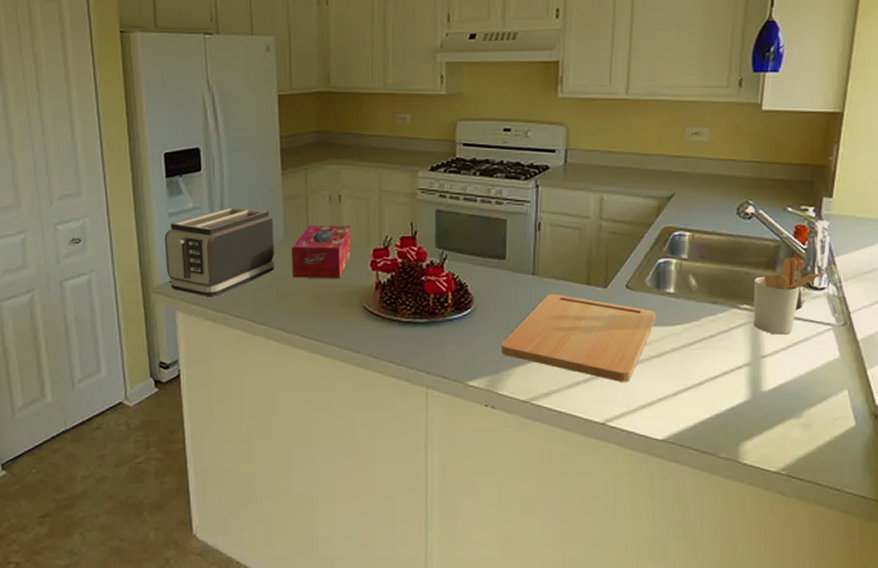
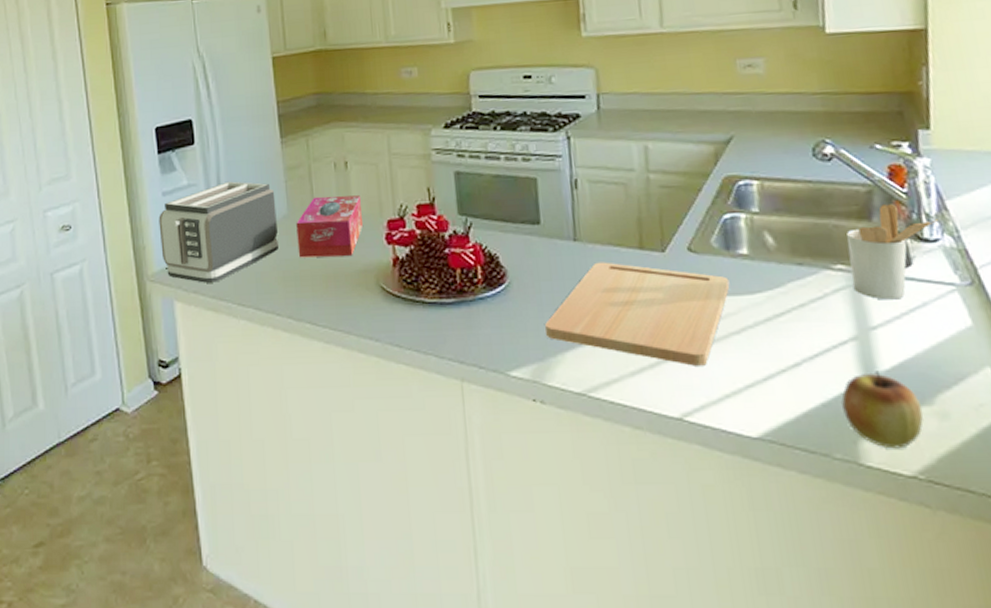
apple: none [731,390,792,451] -> present [841,370,924,449]

